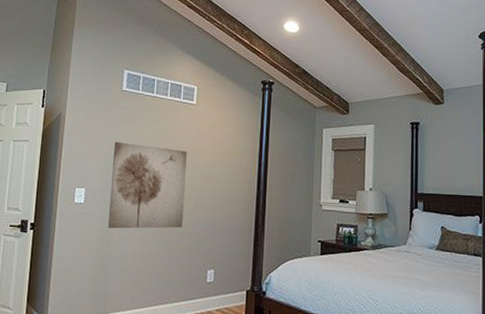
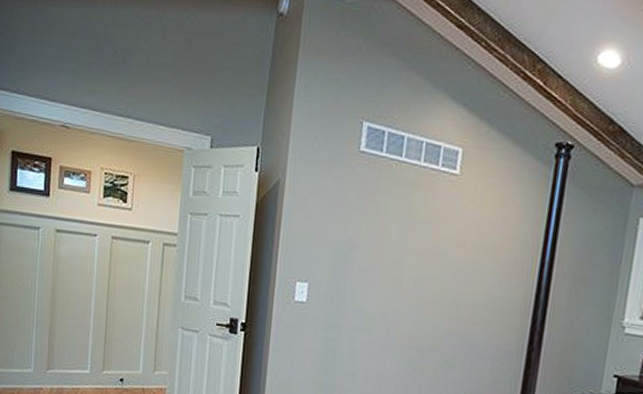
wall art: present [108,142,187,229] -> none [336,223,443,343]

